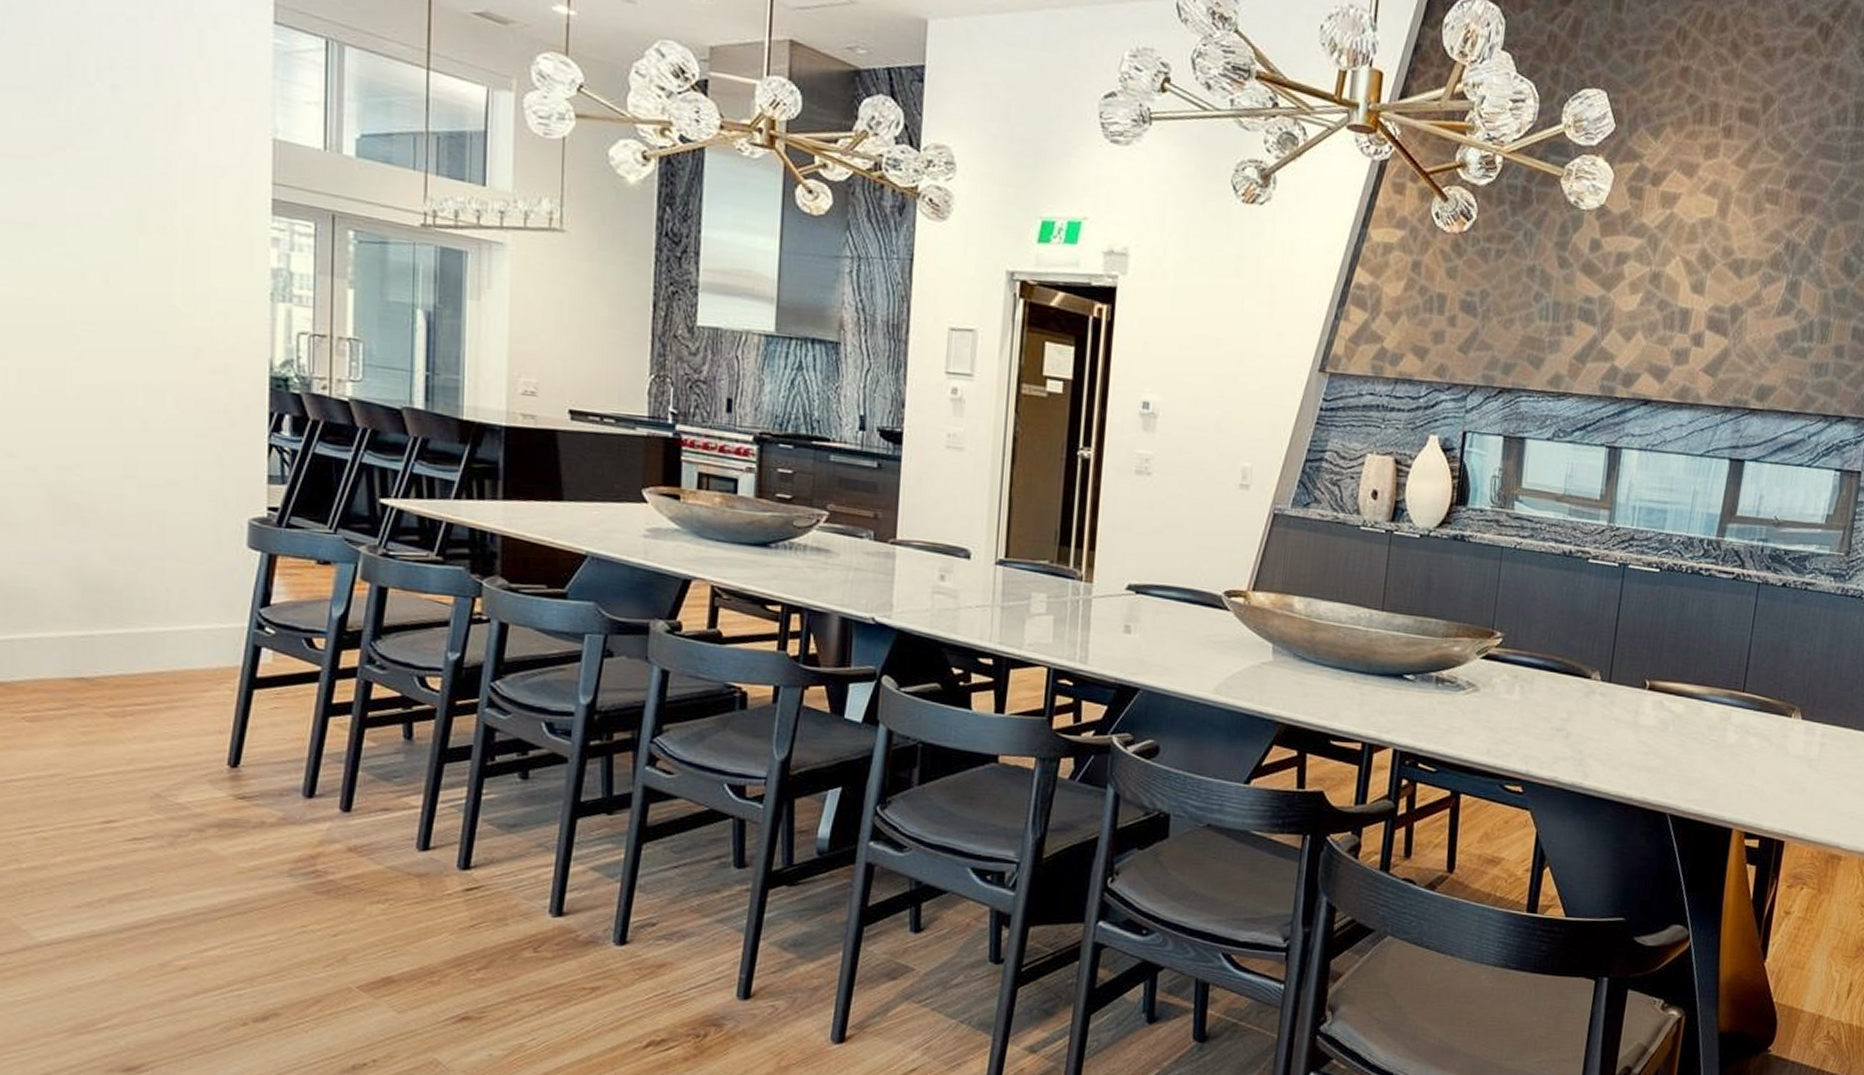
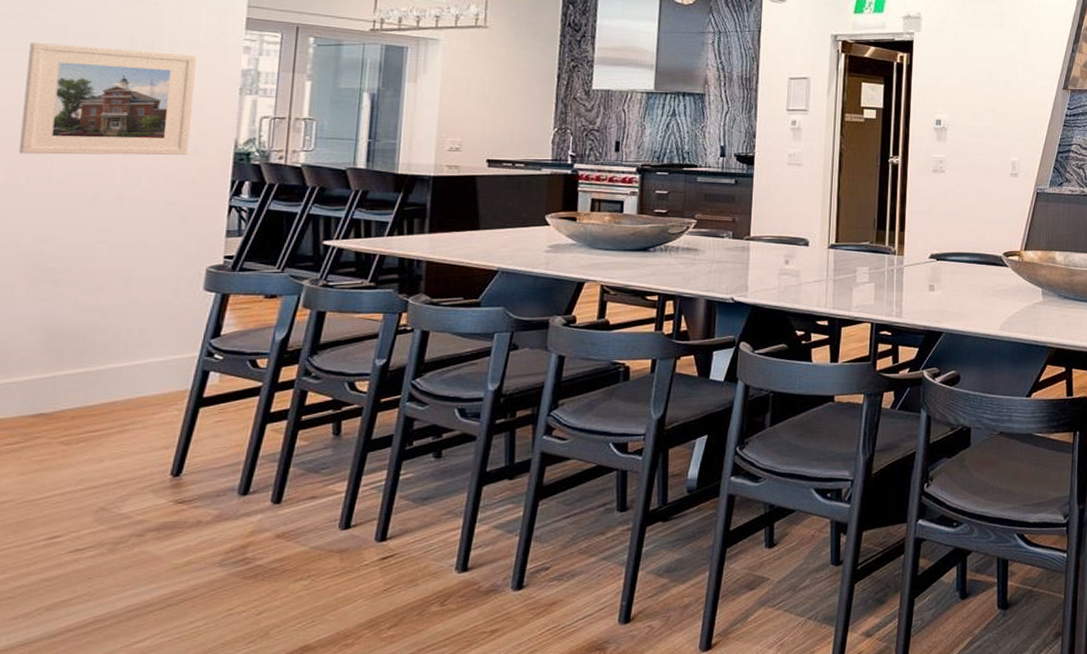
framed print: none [26,214,218,375] -> present [18,42,197,155]

